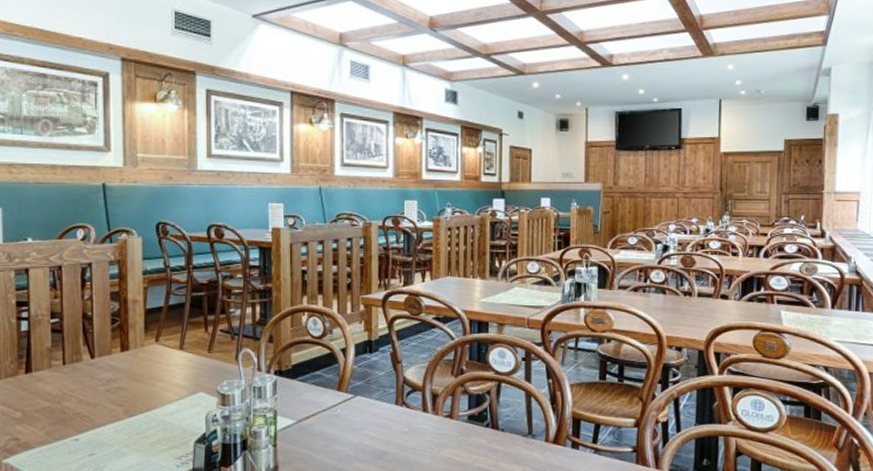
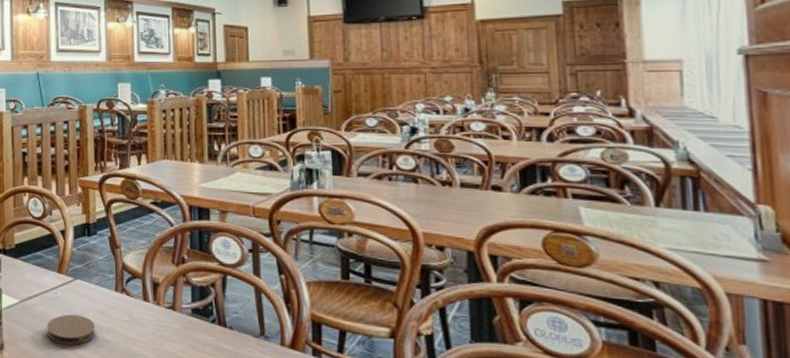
coaster: none [324,430,374,460] -> present [46,314,95,345]

